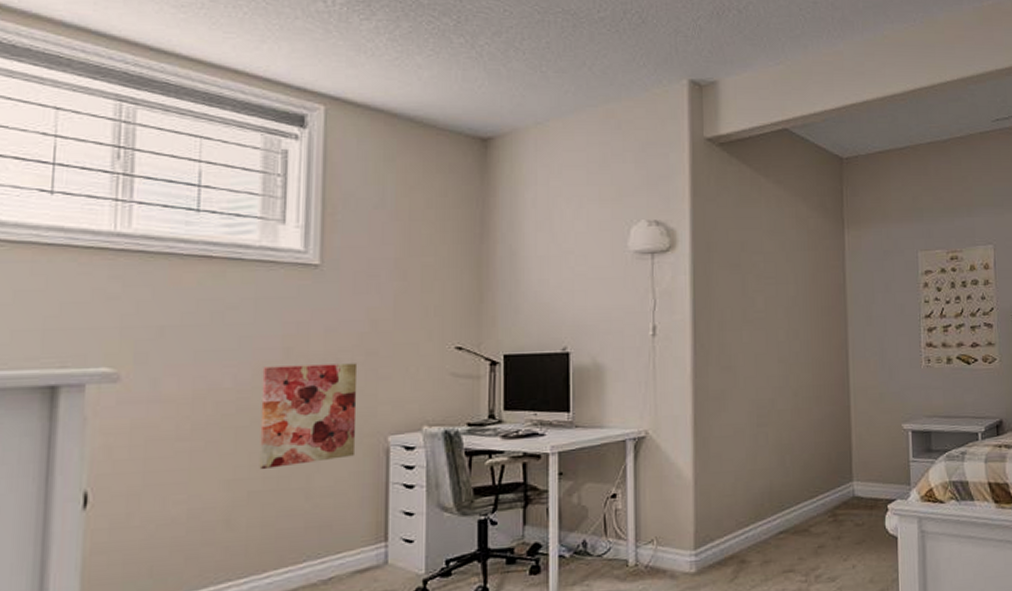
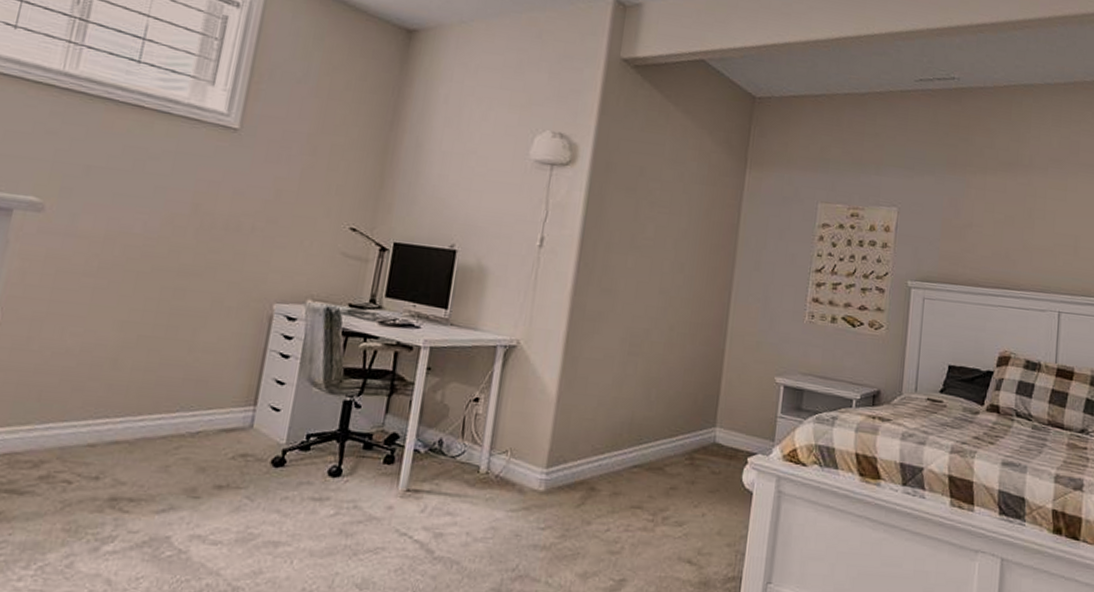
wall art: present [259,363,358,470] -> none [151,218,257,318]

